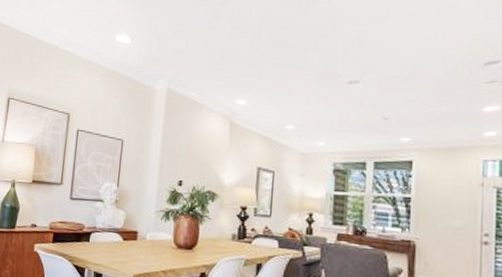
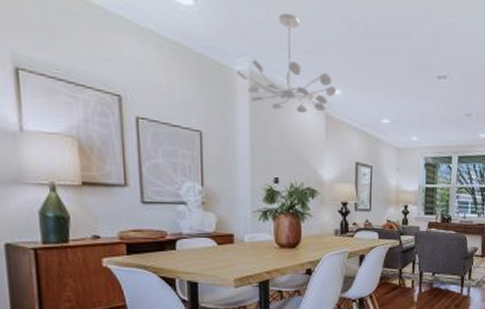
chandelier: none [156,40,243,123] -> present [236,12,337,114]

